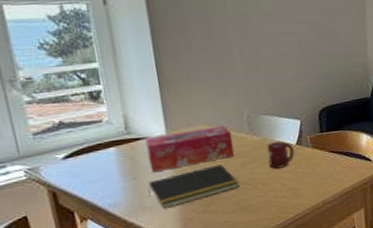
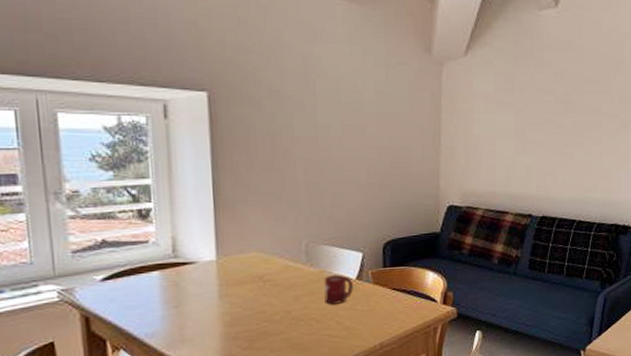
tissue box: present [145,125,235,172] -> none [193,254,289,301]
notepad: present [148,164,239,208] -> none [190,296,290,342]

